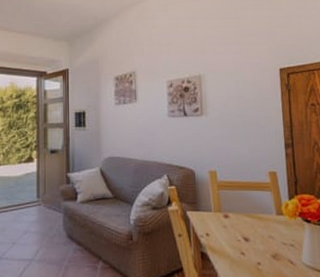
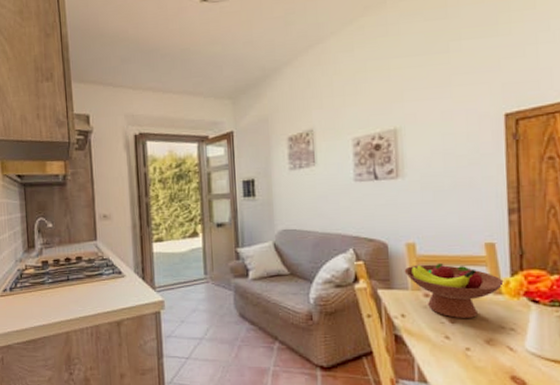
fruit bowl: none [208,188,284,237] -> present [404,262,504,319]

